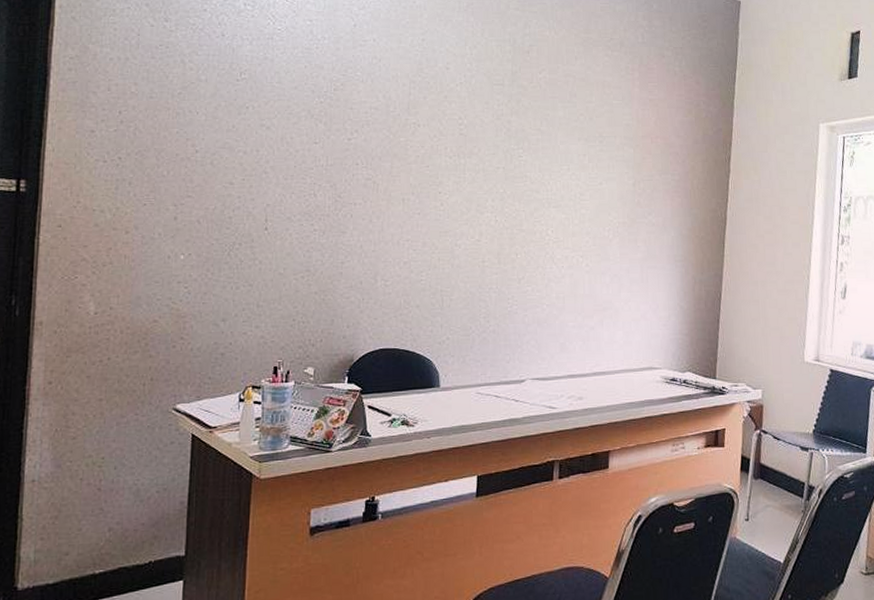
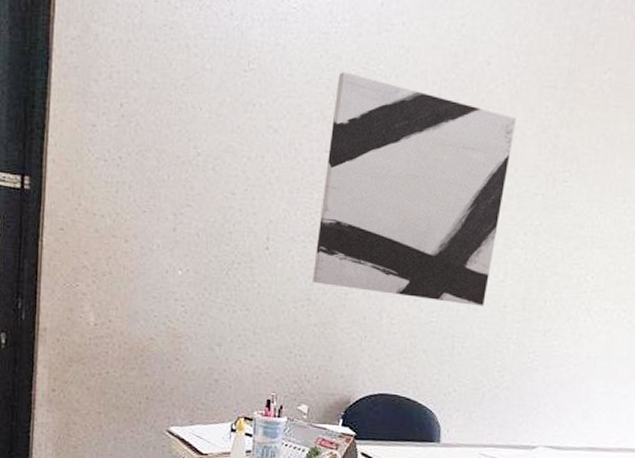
wall art: none [311,78,475,263] -> present [313,71,517,306]

